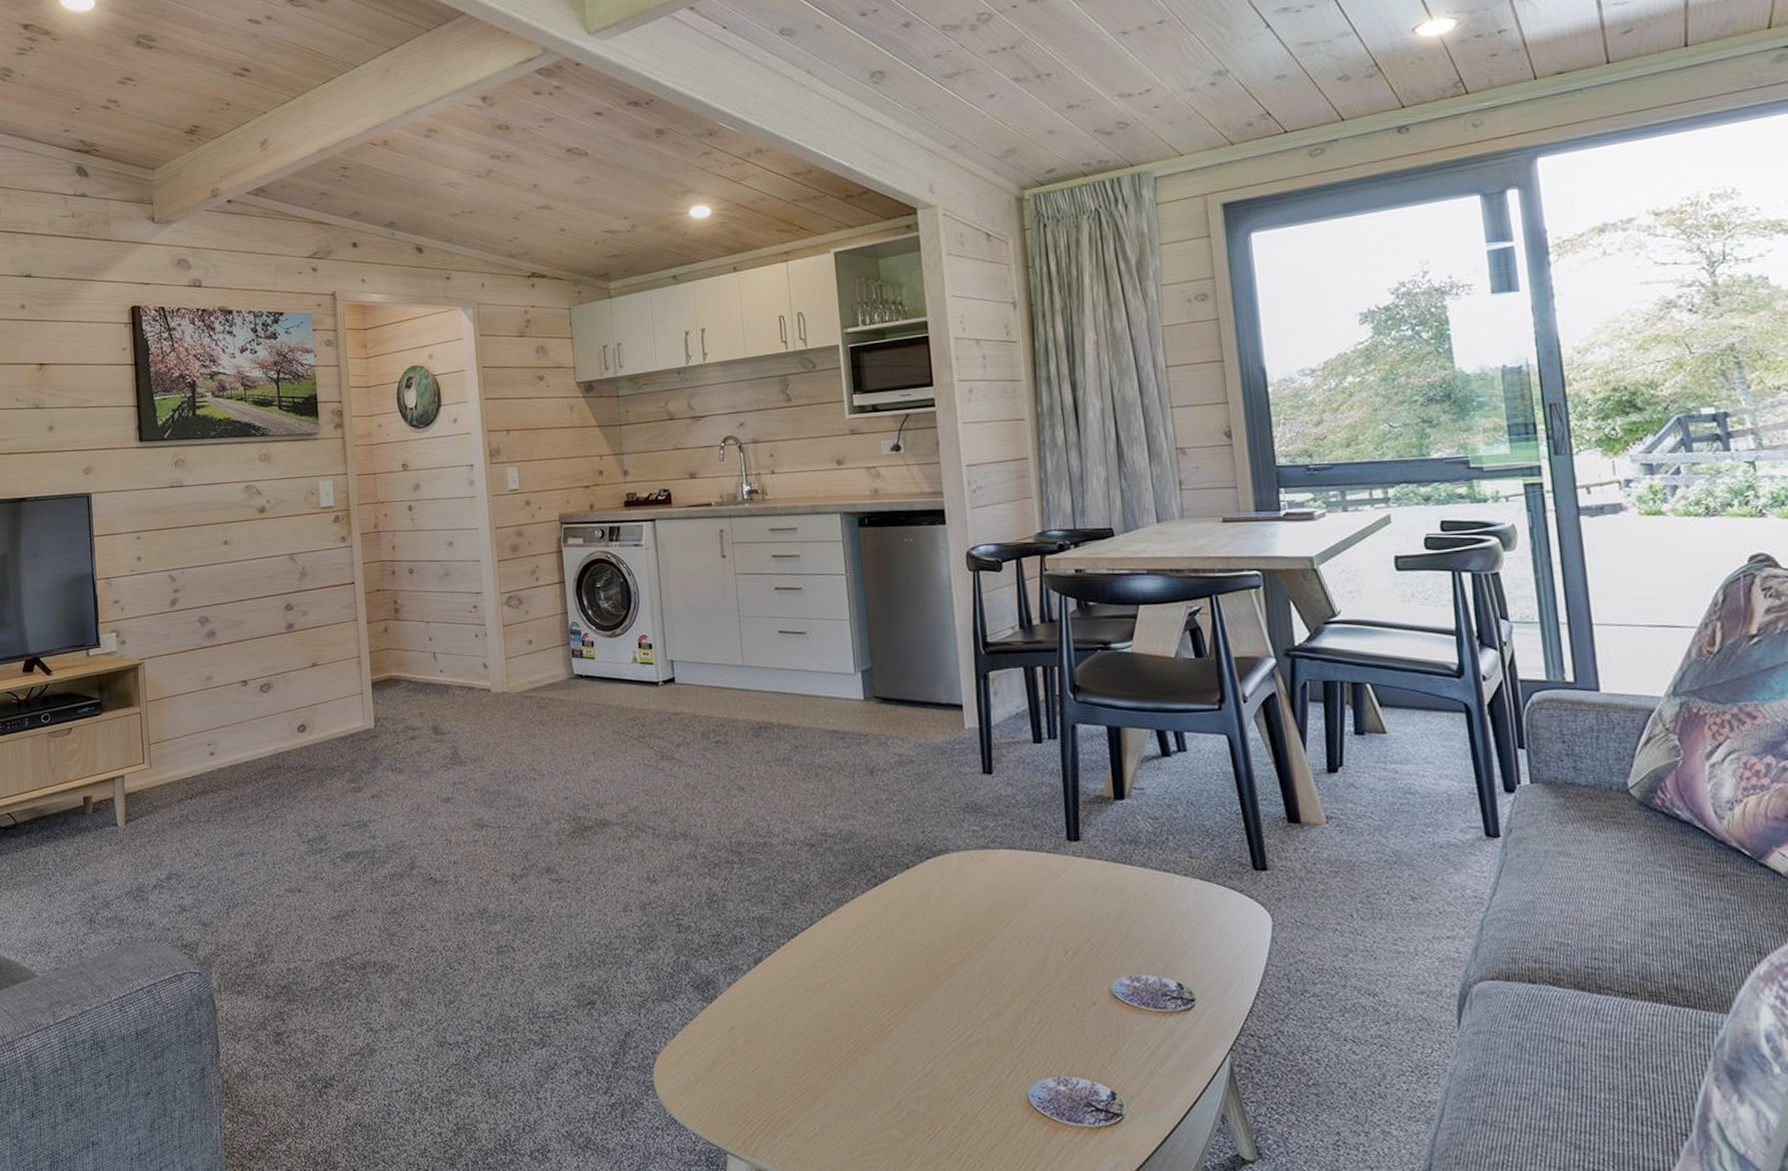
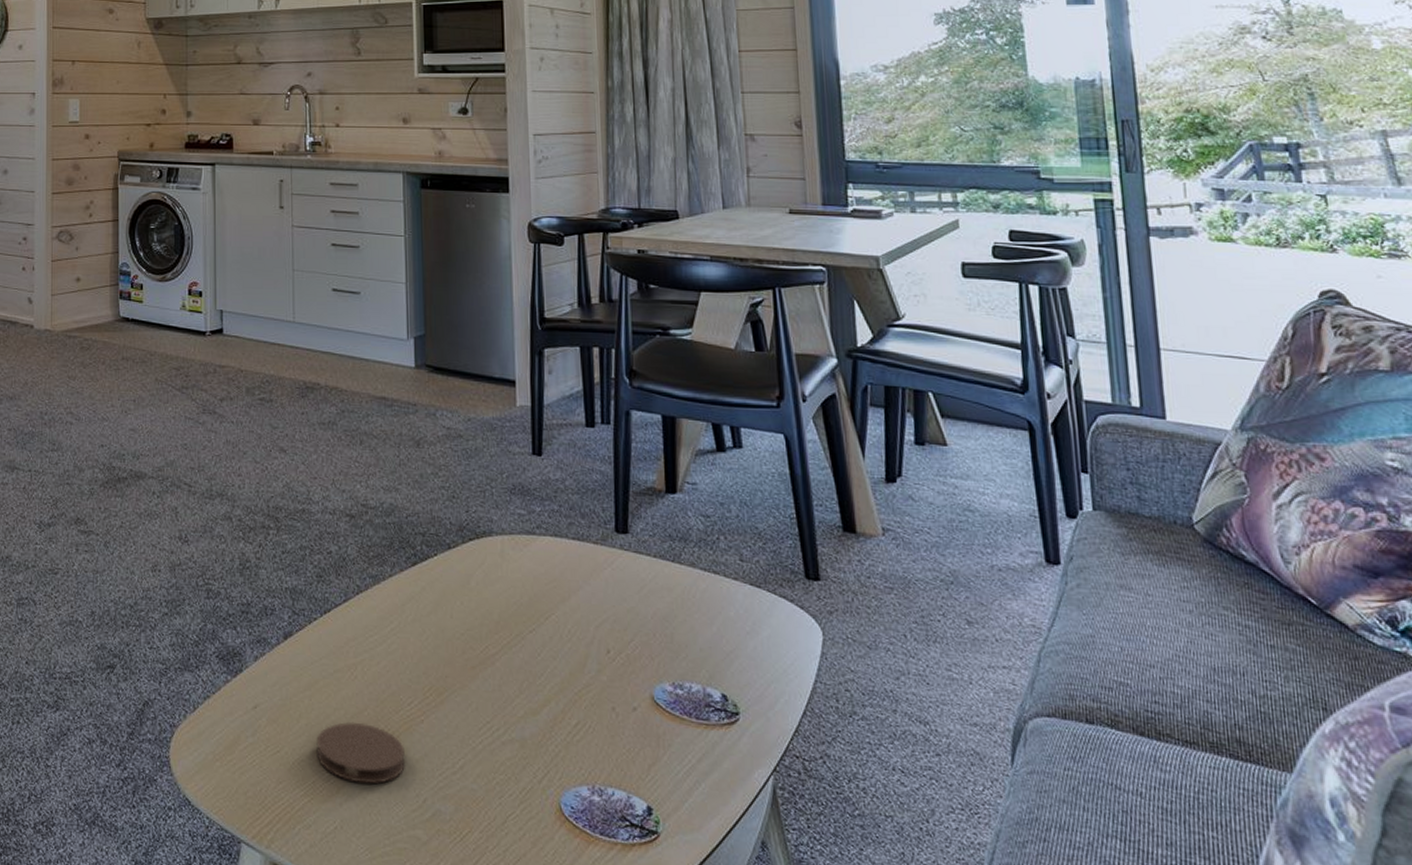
coaster: none [792,1036,879,1092] -> present [316,721,406,784]

